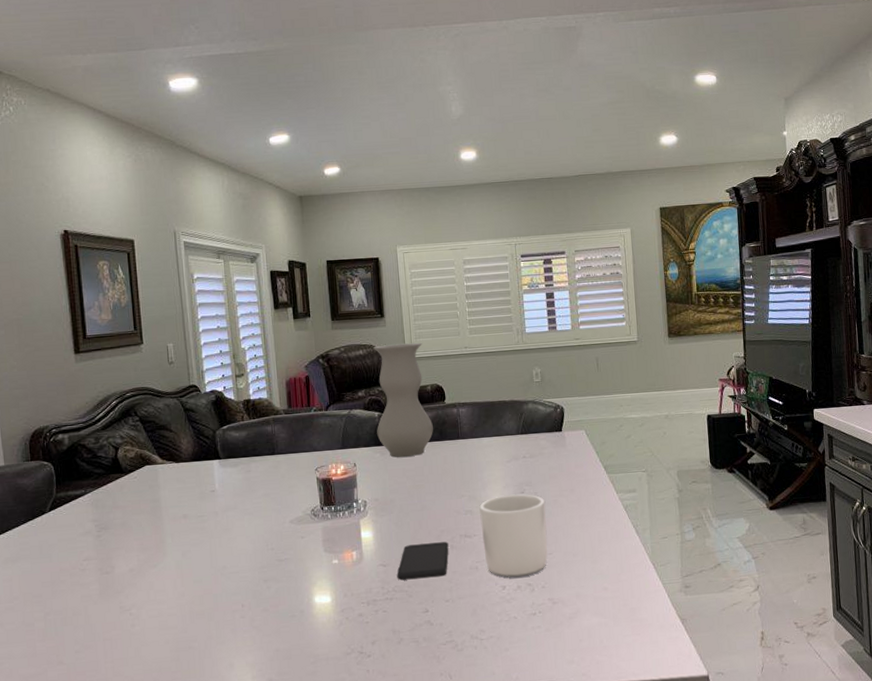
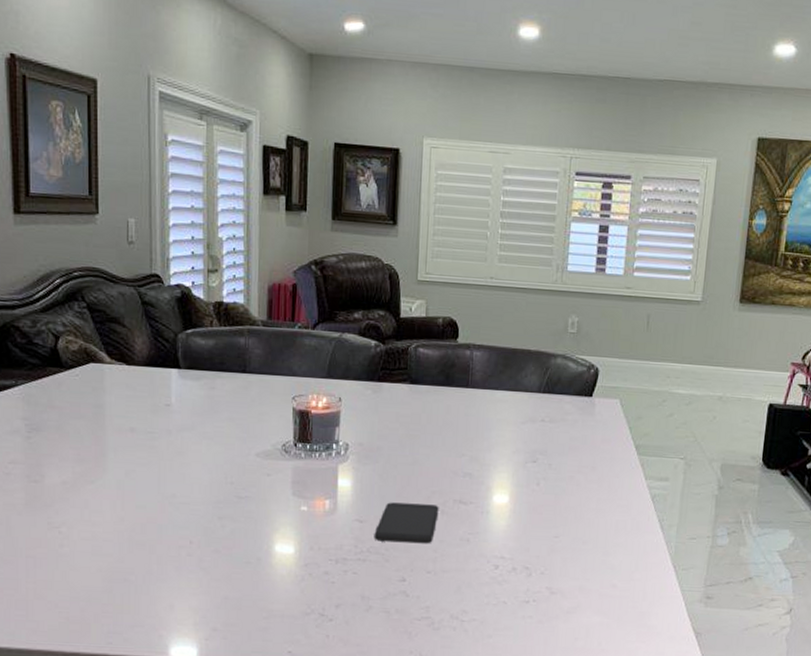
vase: present [373,342,433,458] -> none [371,259,439,400]
mug: present [479,494,548,578] -> none [479,461,560,558]

